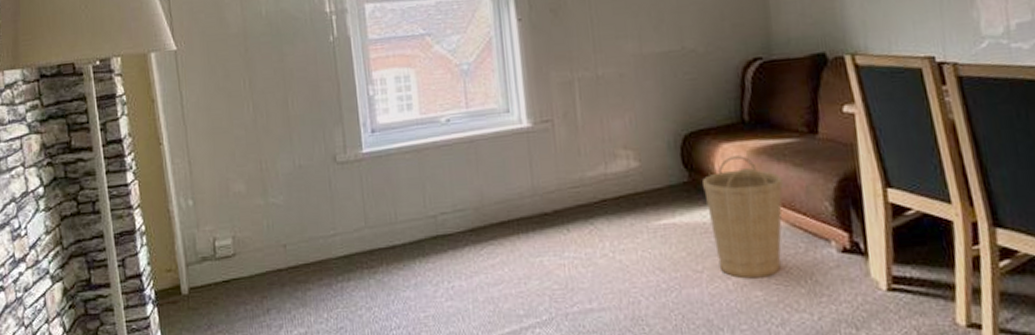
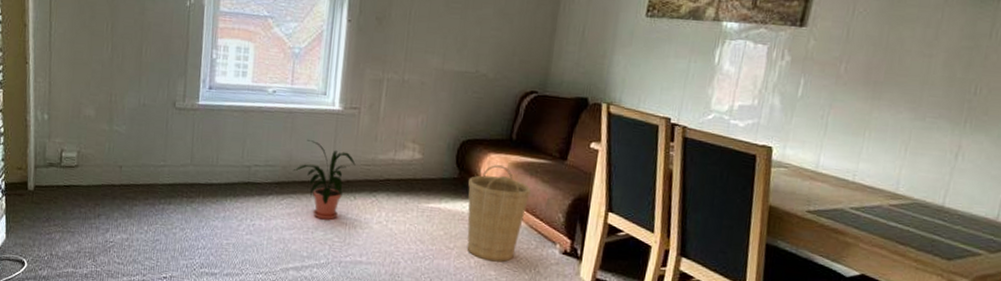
house plant: none [487,170,561,265] -> present [292,140,356,220]

